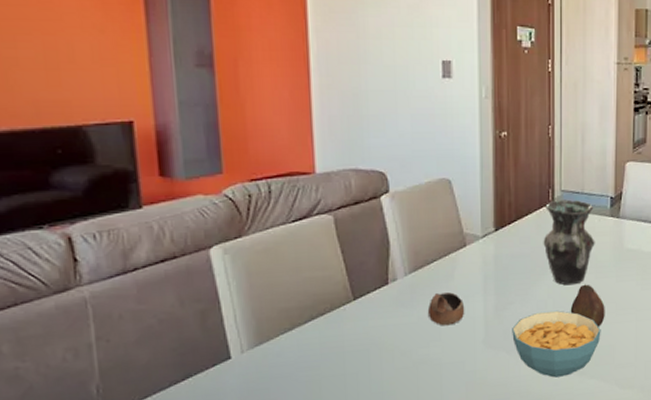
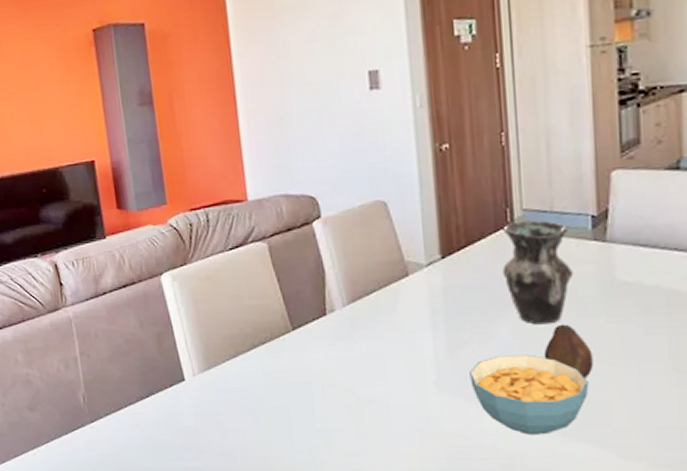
cup: present [427,292,465,326] -> none [369,327,412,364]

